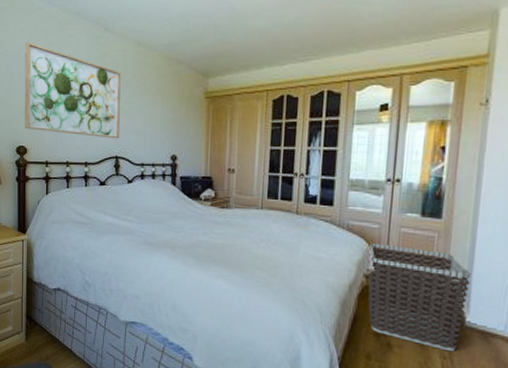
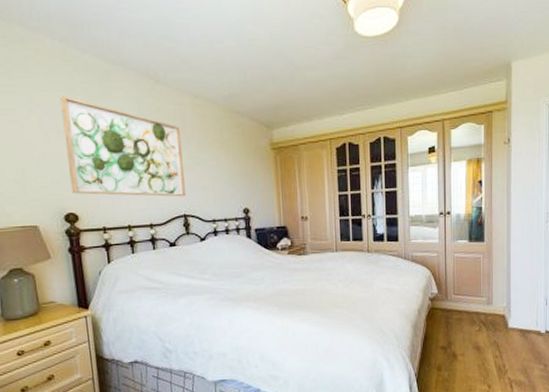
clothes hamper: present [368,242,471,352] -> none [432,269,509,351]

